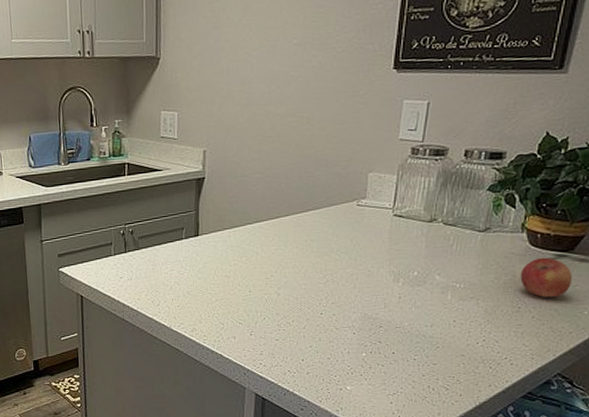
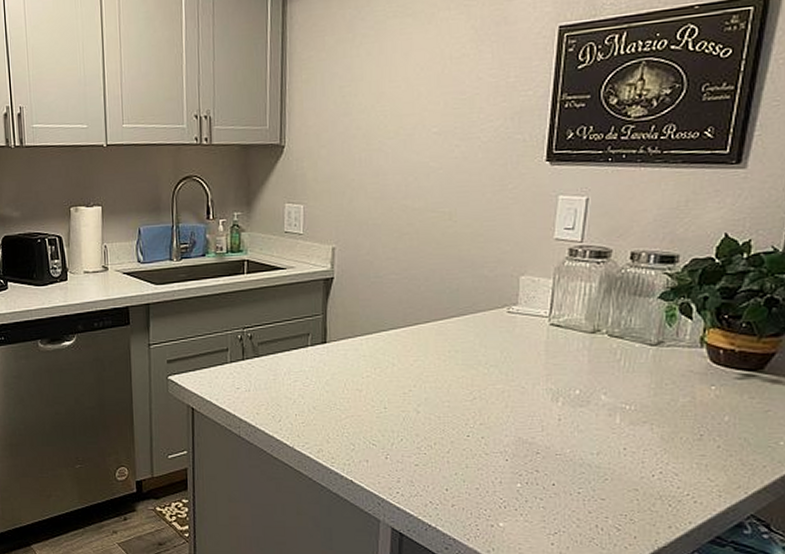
apple: present [520,257,573,297] -> none [701,377,764,423]

